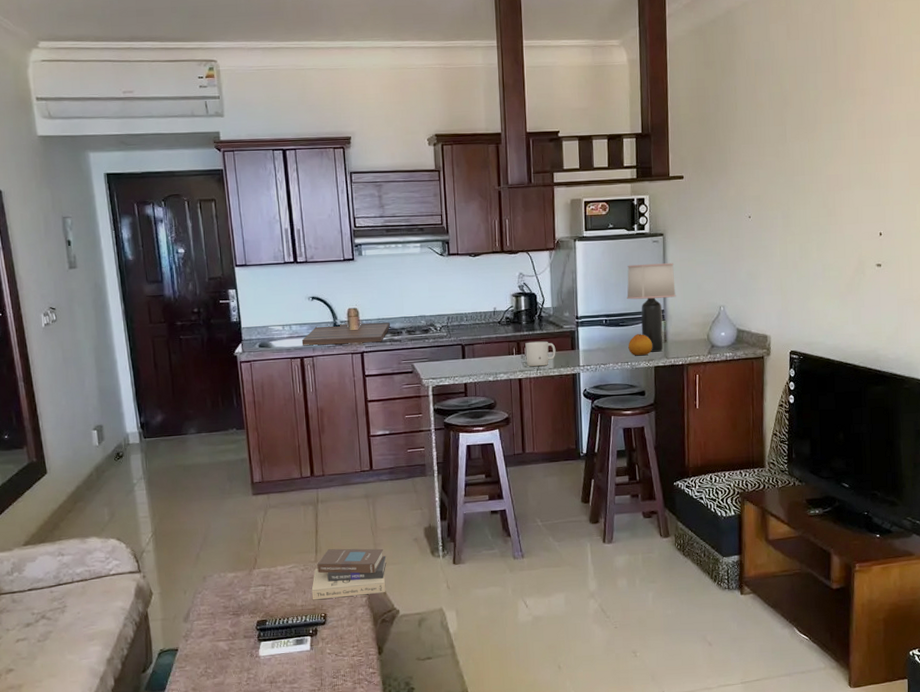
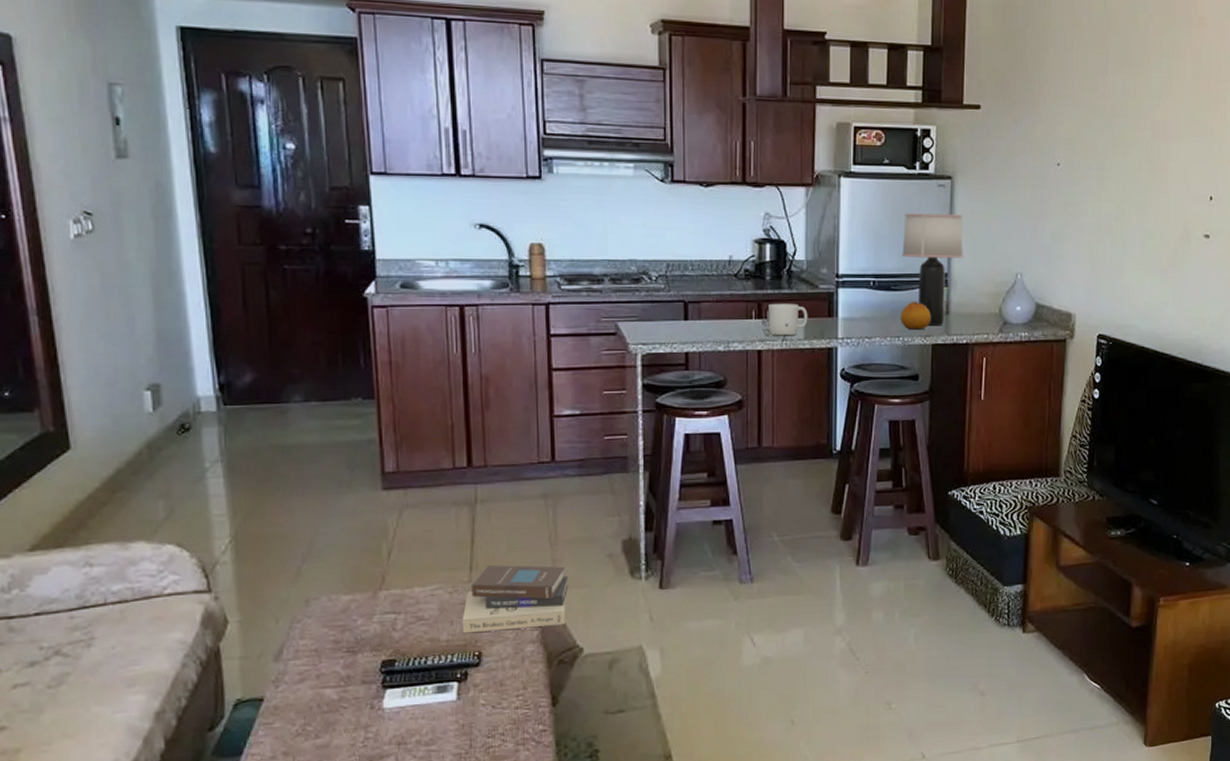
cutting board: present [301,322,390,346] -> none [462,263,588,292]

